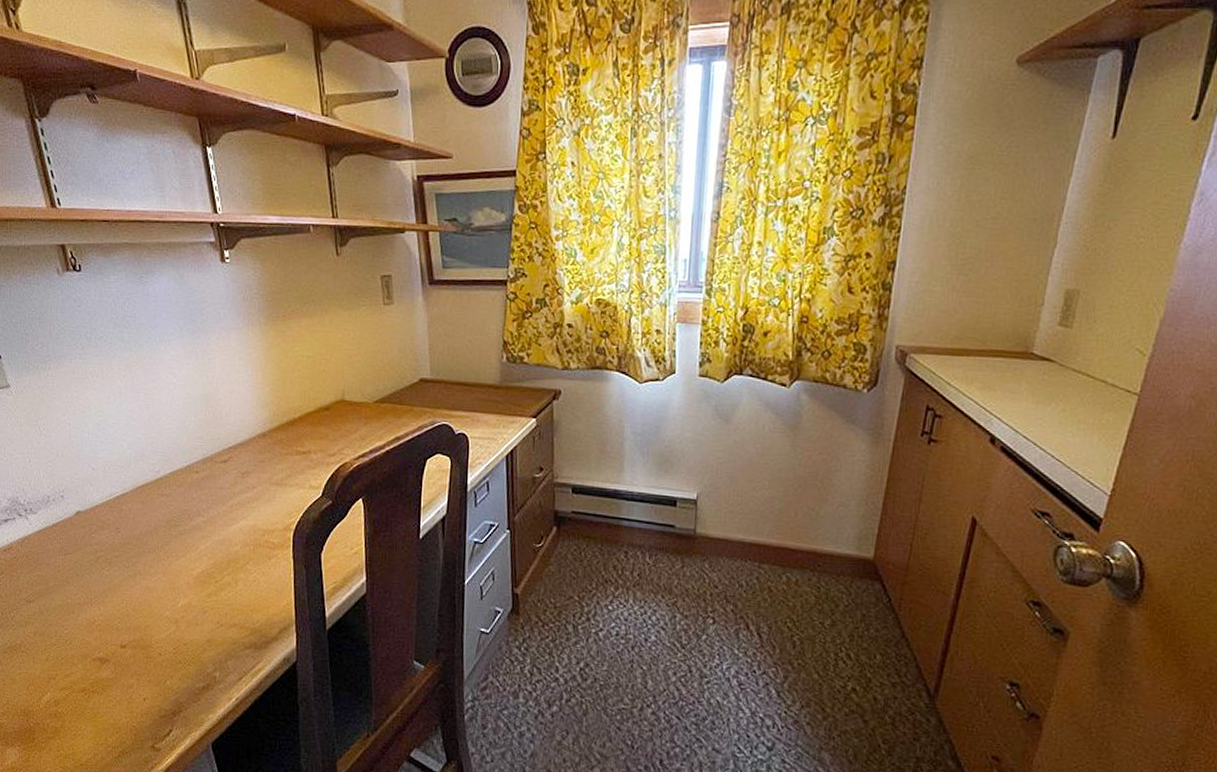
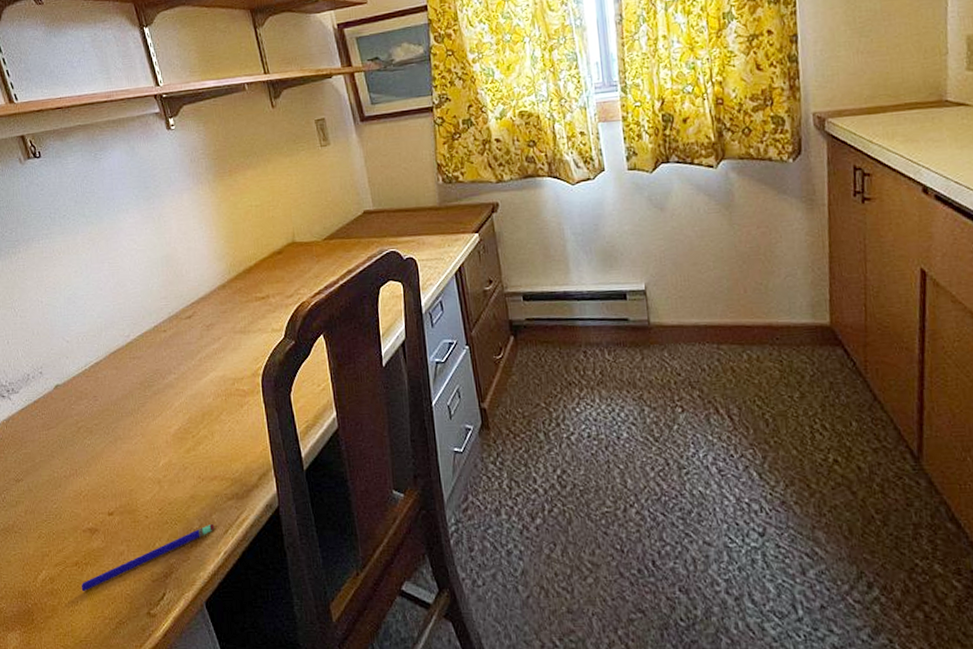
pen: none [86,669,229,719] -> present [81,523,215,592]

